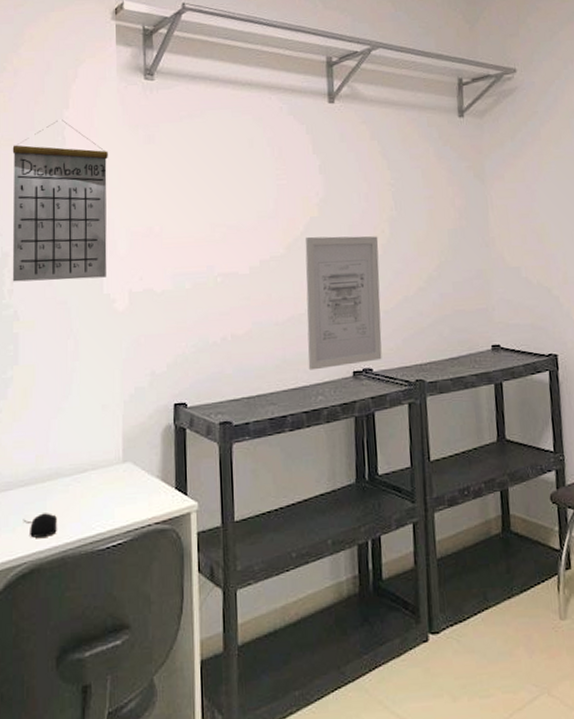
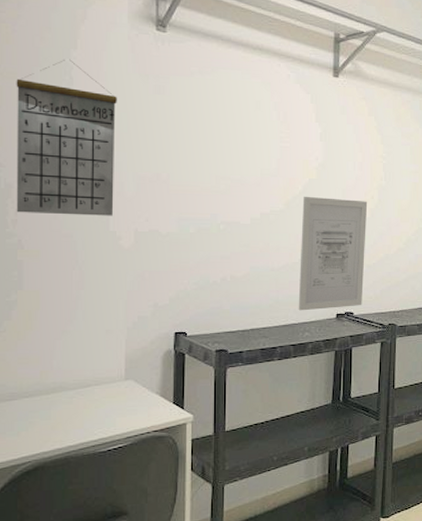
computer mouse: present [23,513,57,538] -> none [27,420,61,441]

